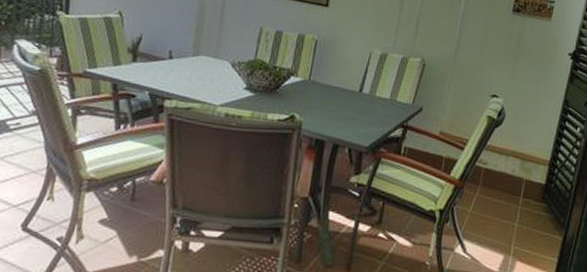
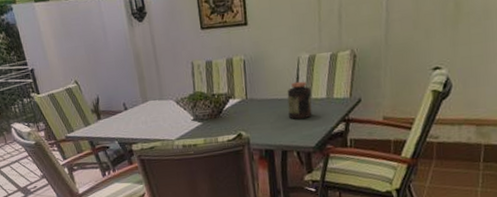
jar: none [349,75,377,115] -> present [287,81,312,119]

